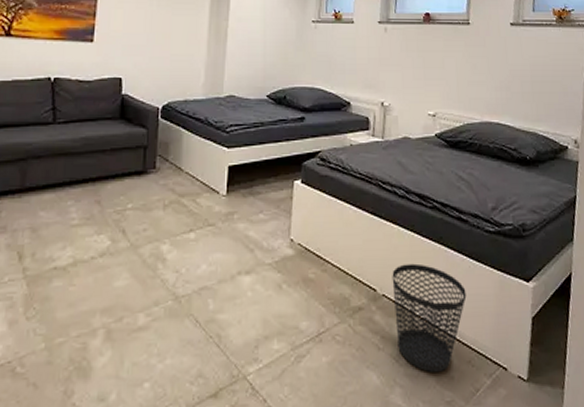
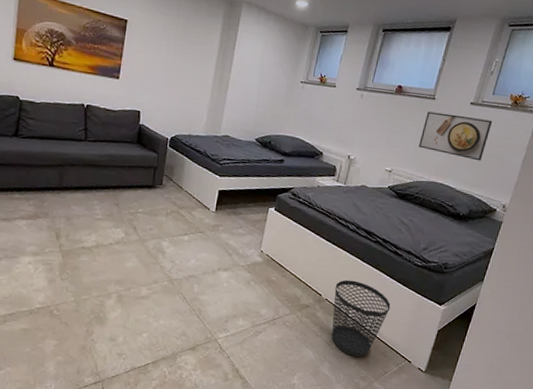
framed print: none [461,39,540,90] -> present [419,111,493,161]

